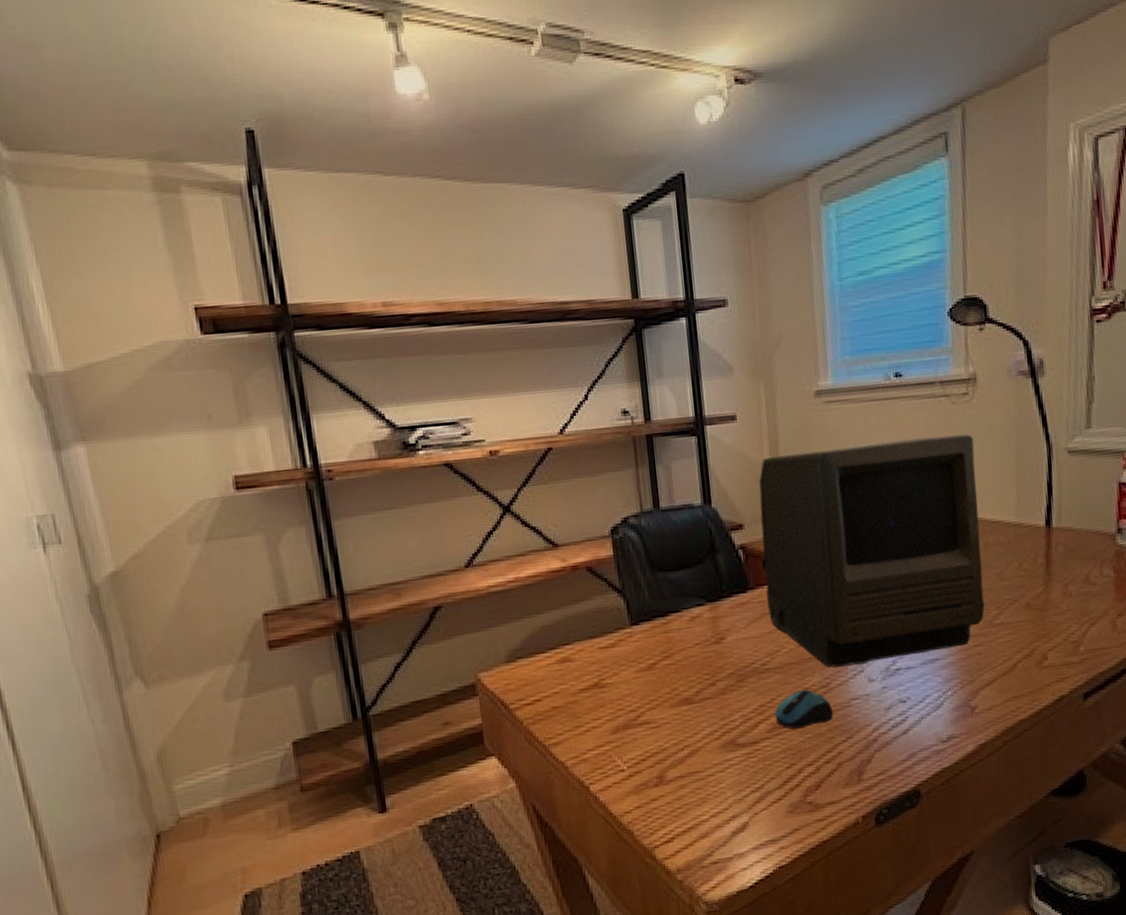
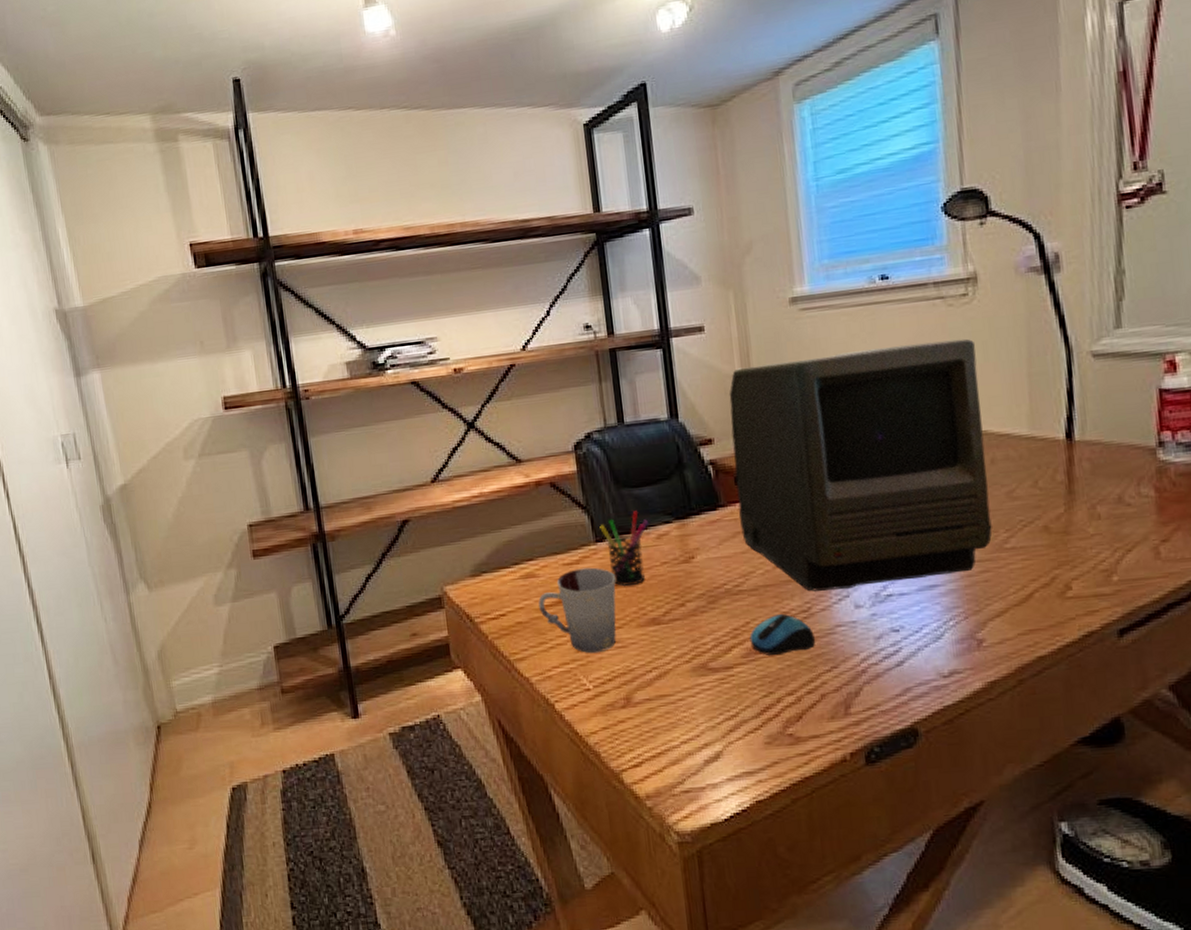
cup: none [574,650,650,735] -> present [538,567,616,654]
pen holder: none [635,594,683,669] -> present [599,511,649,587]

